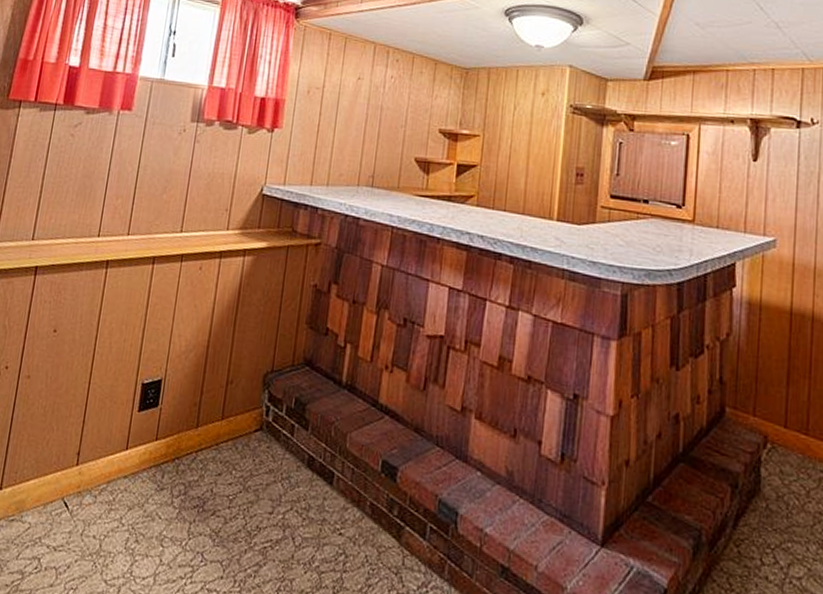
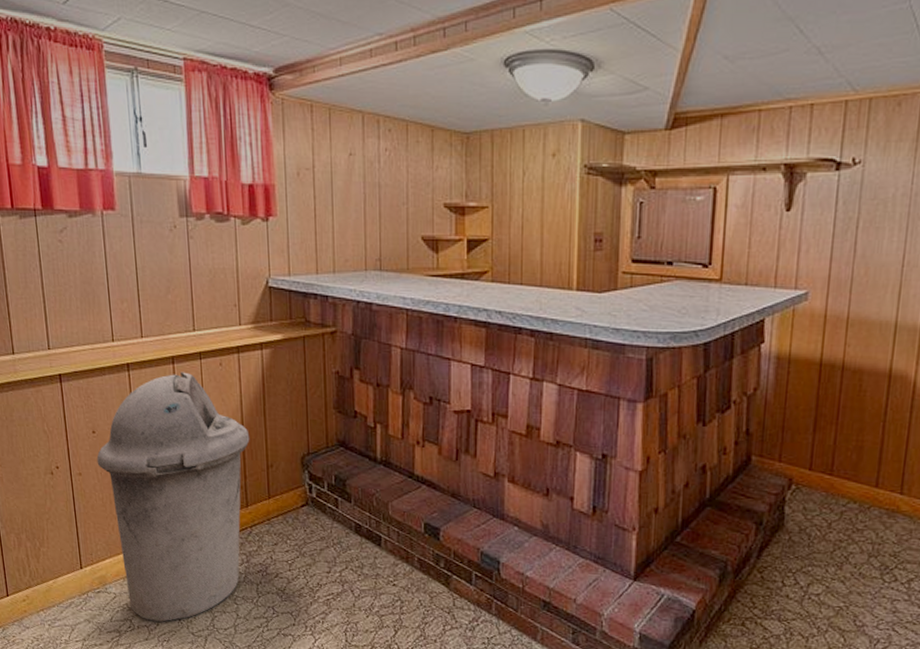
trash can: none [42,273,215,564] -> present [96,372,250,622]

